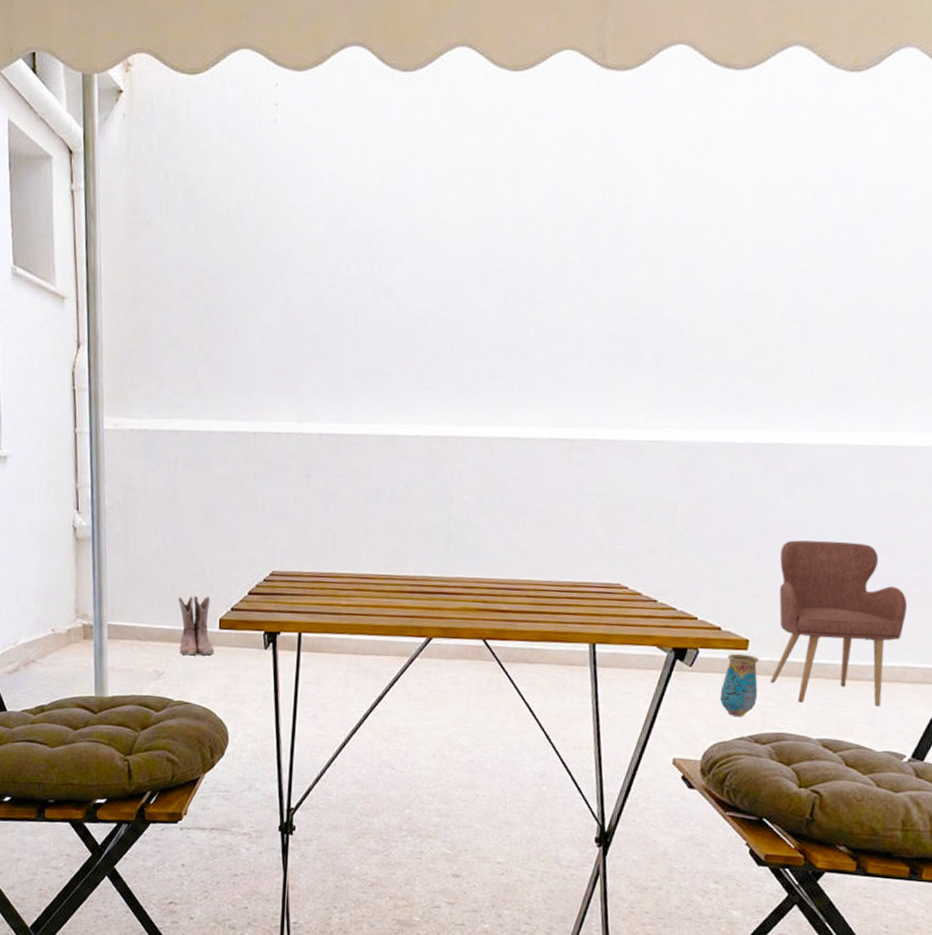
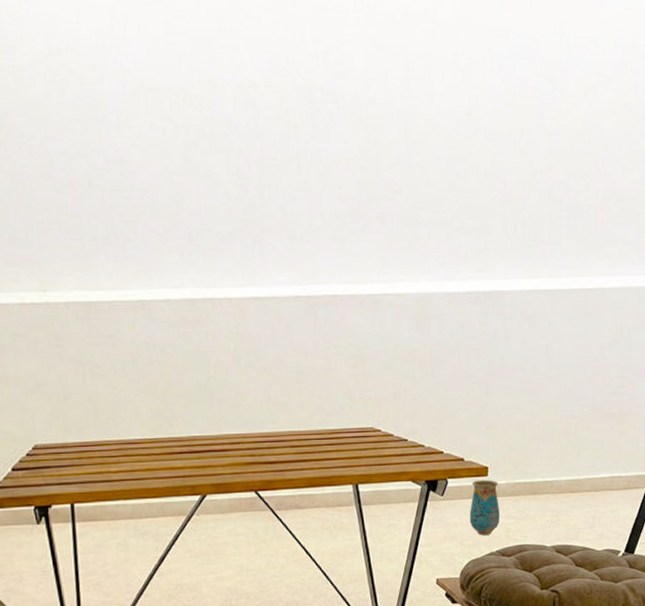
armchair: present [770,540,908,707] -> none [505,374,610,517]

